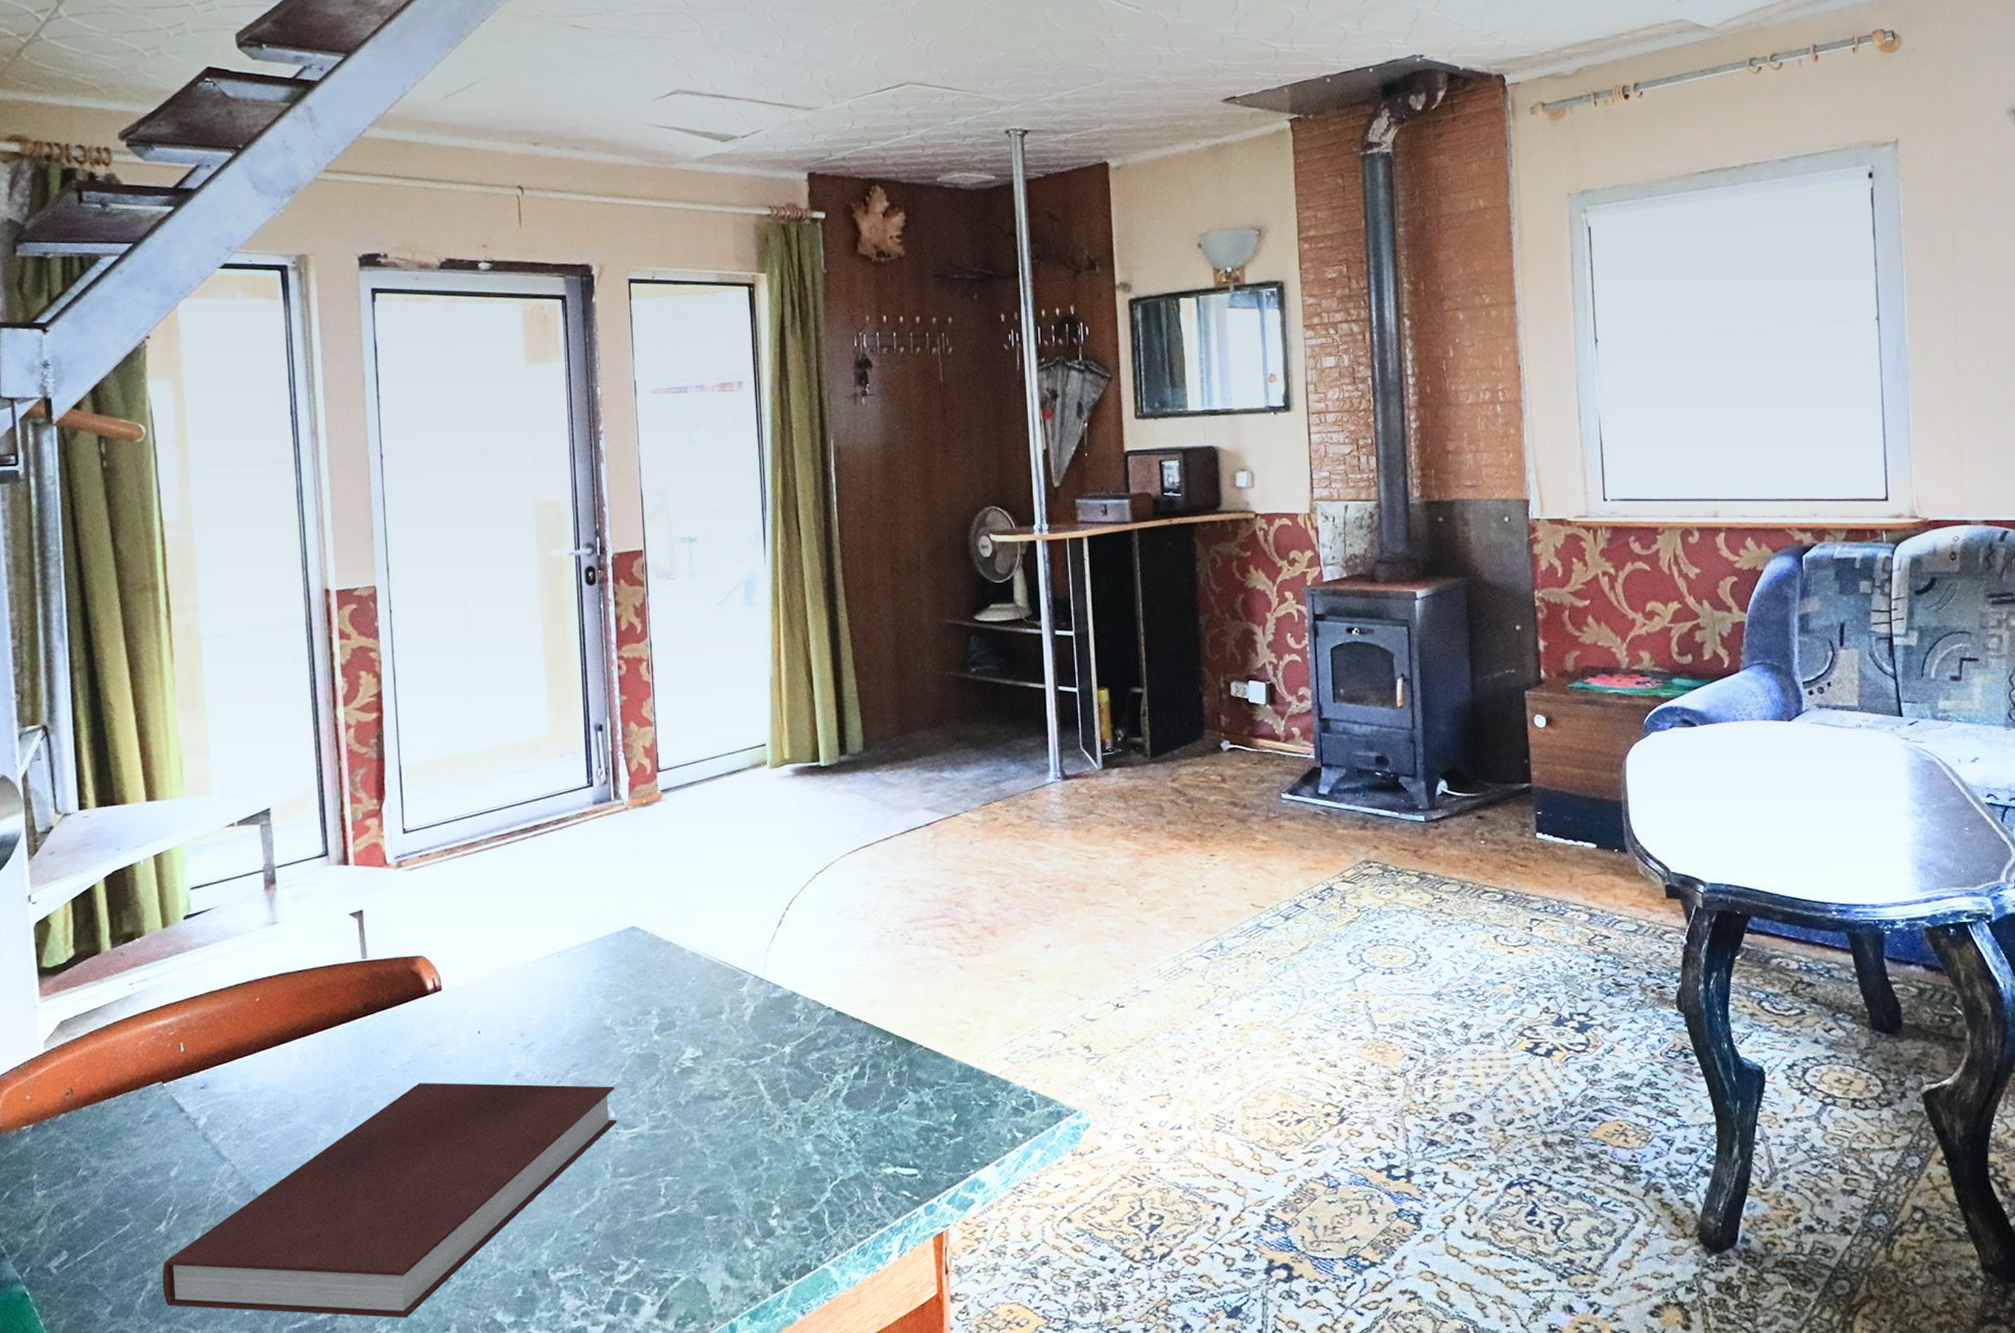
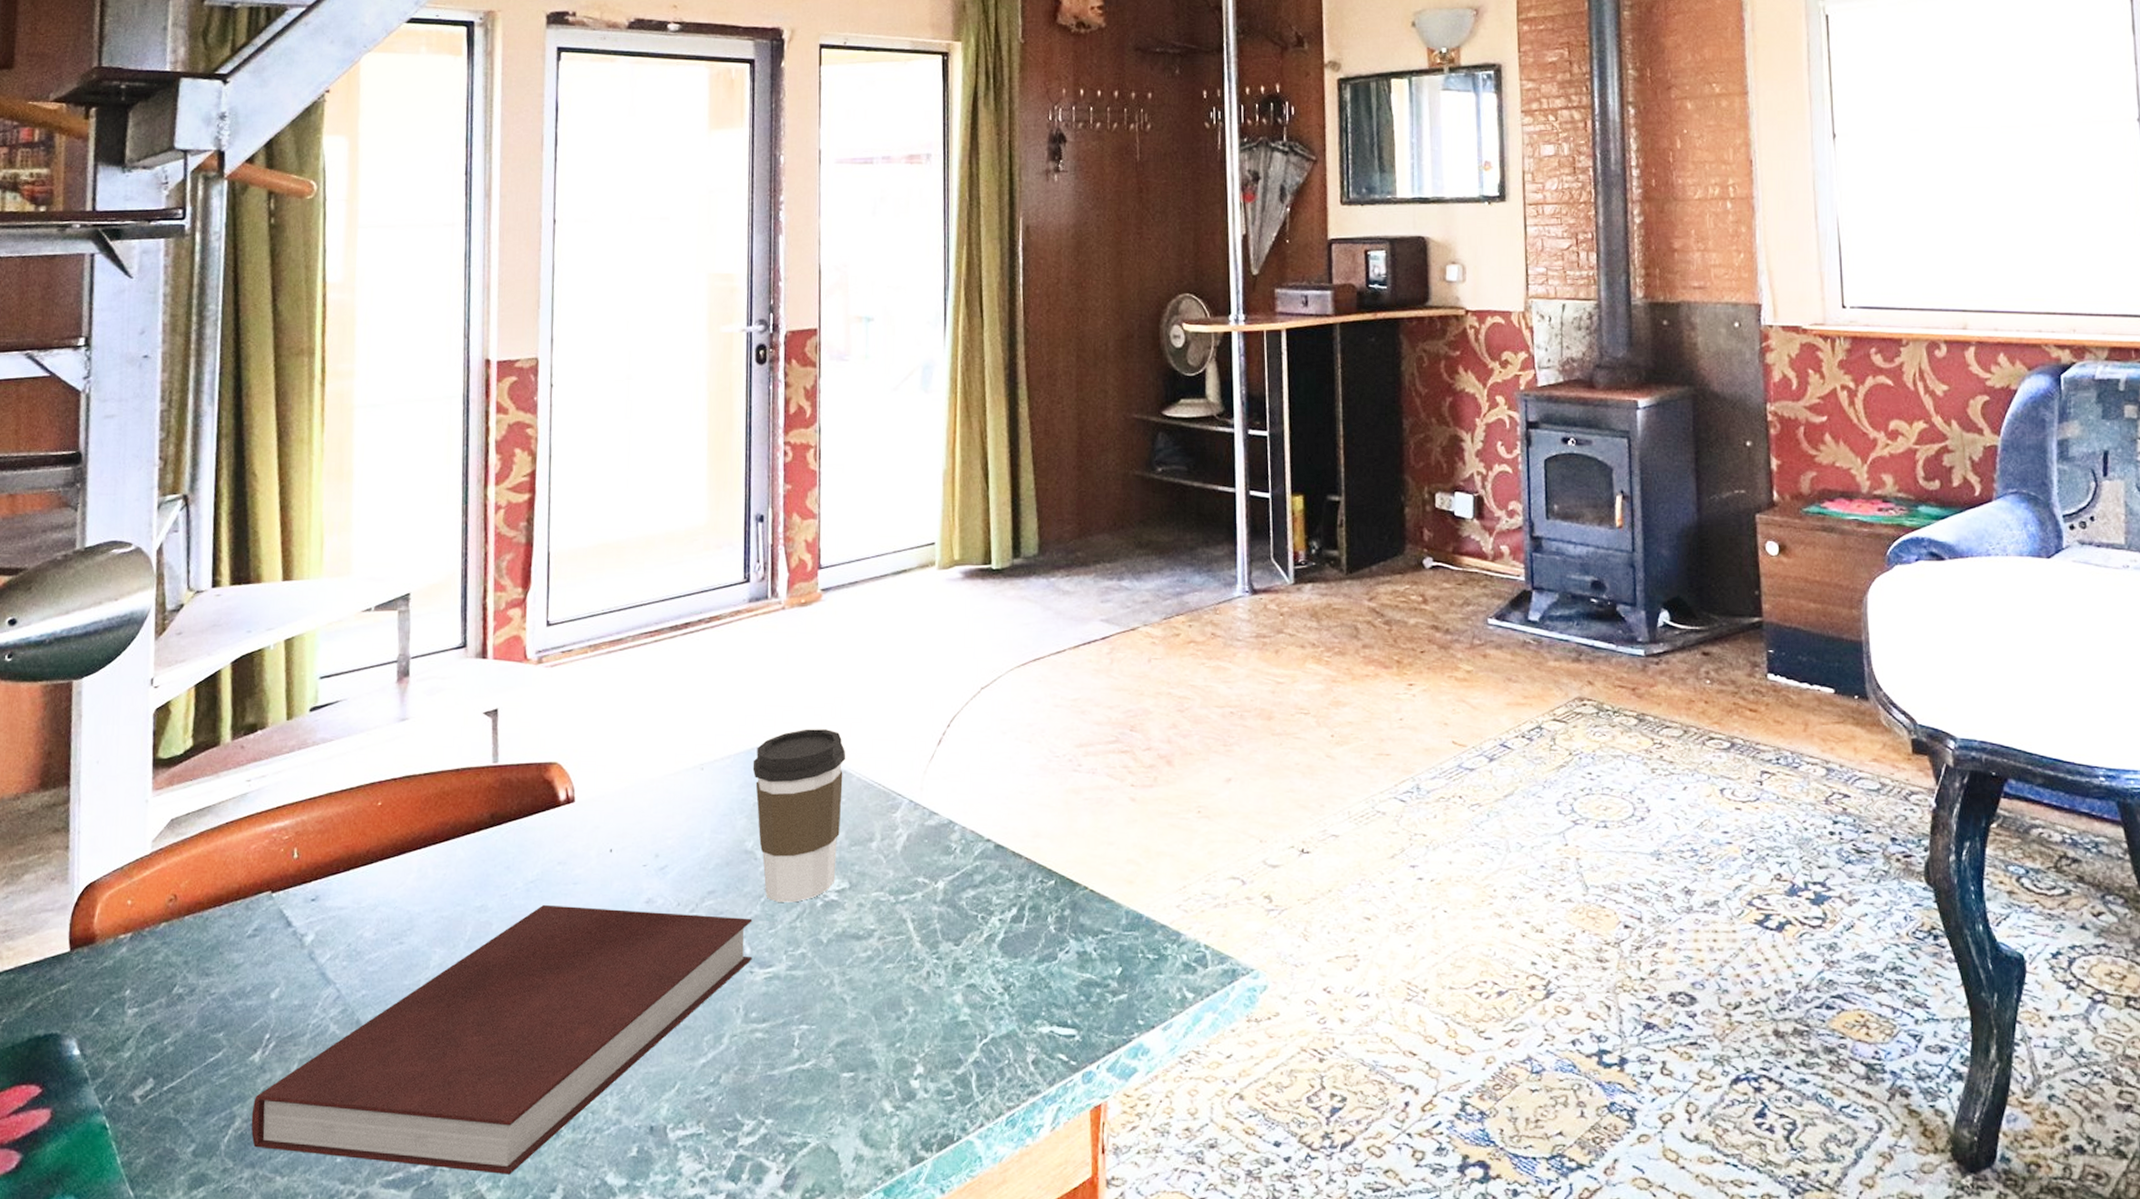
coffee cup: none [606,916,693,1071] -> present [752,729,846,903]

